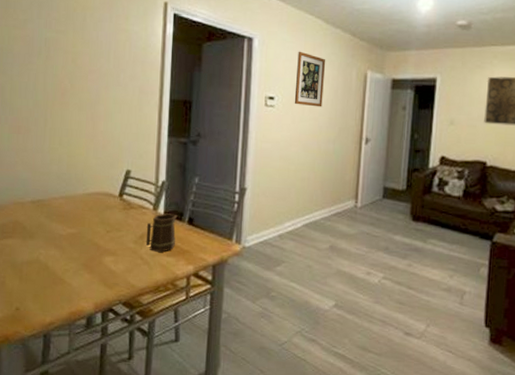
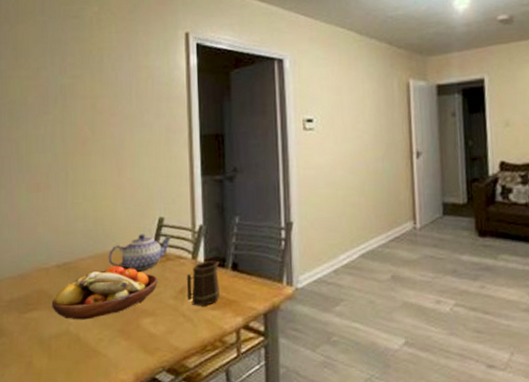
fruit bowl: none [25,207,121,252] -> present [51,265,158,320]
teapot: none [78,182,137,215] -> present [108,234,172,271]
wall art: present [294,51,326,107] -> none [333,67,366,125]

